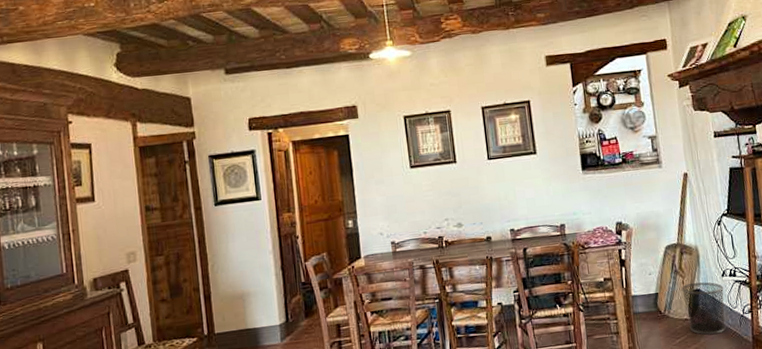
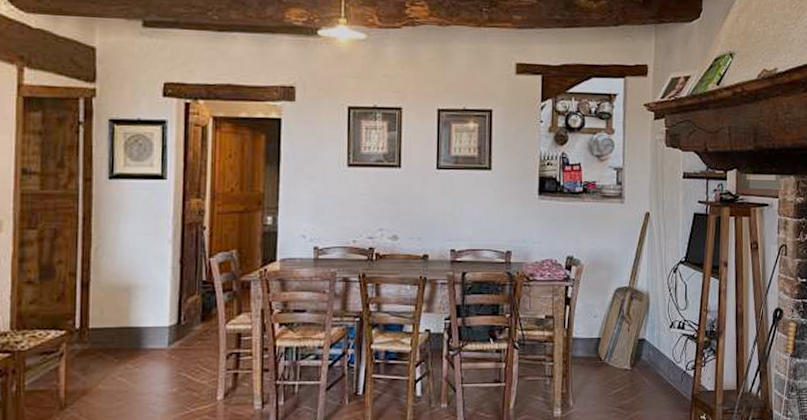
waste bin: present [681,282,726,335] -> none [626,332,669,389]

